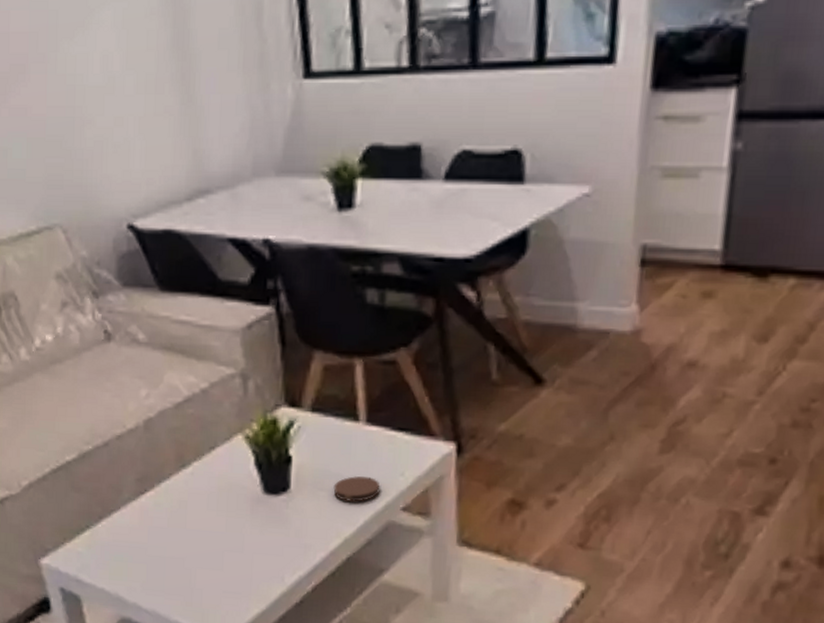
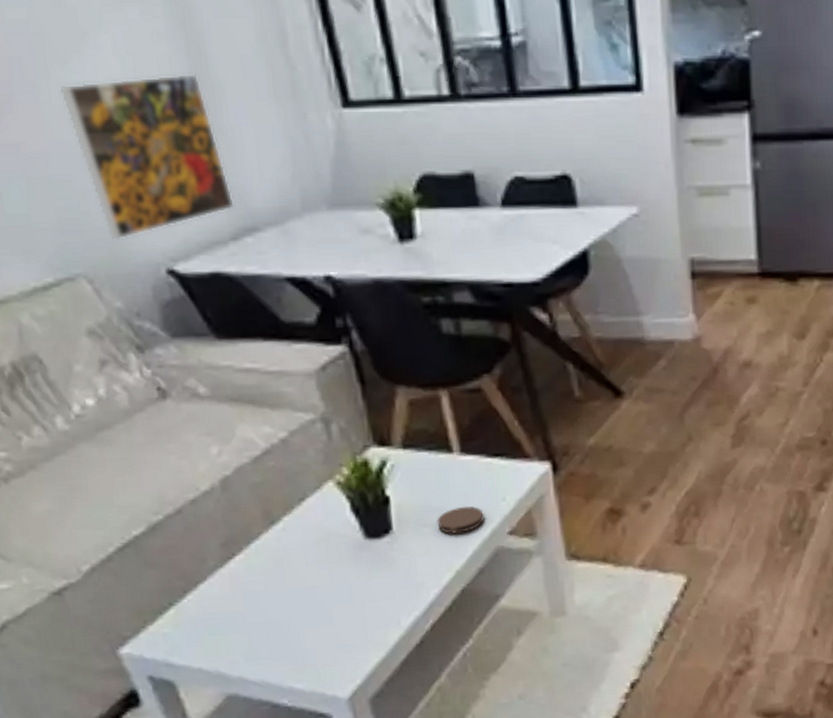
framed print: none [64,45,194,195] -> present [60,73,235,240]

